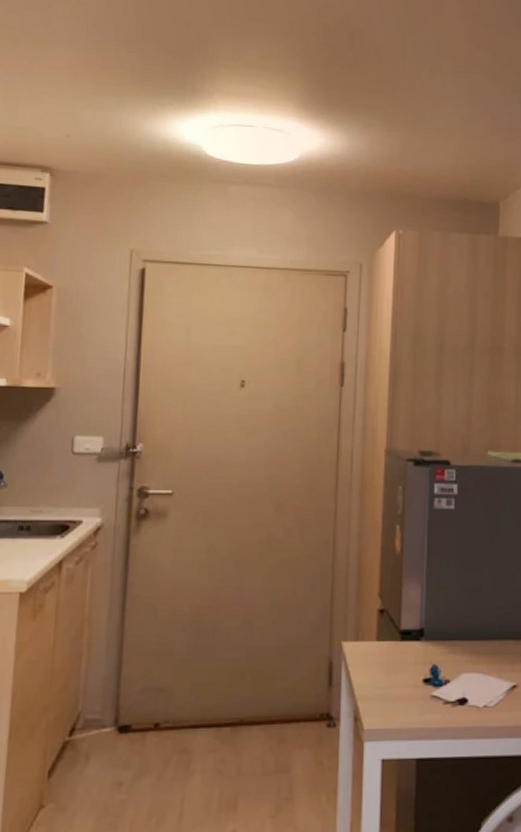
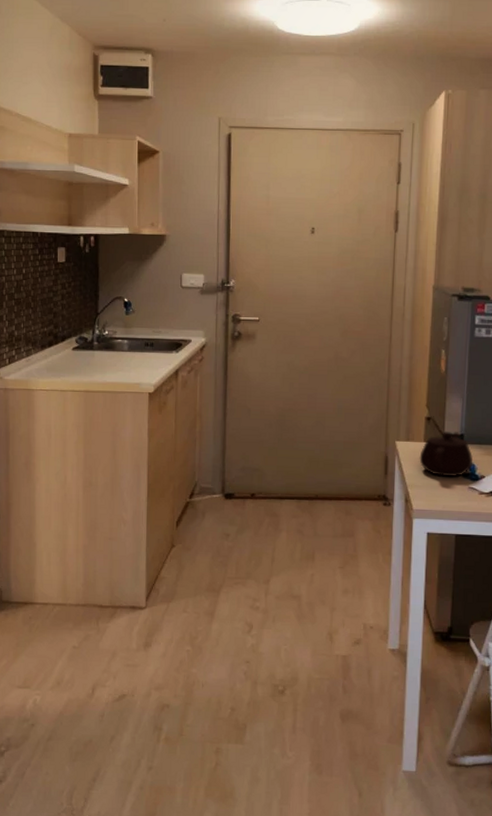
teapot: none [371,626,436,685] -> present [419,432,473,477]

